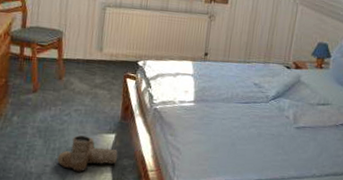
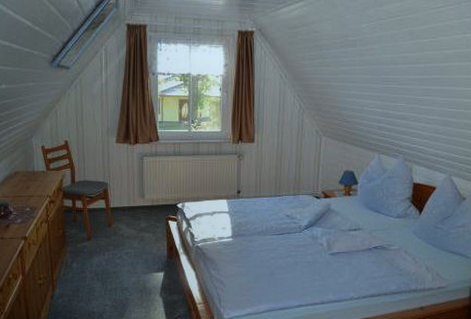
boots: present [57,135,118,172] -> none [115,276,167,309]

